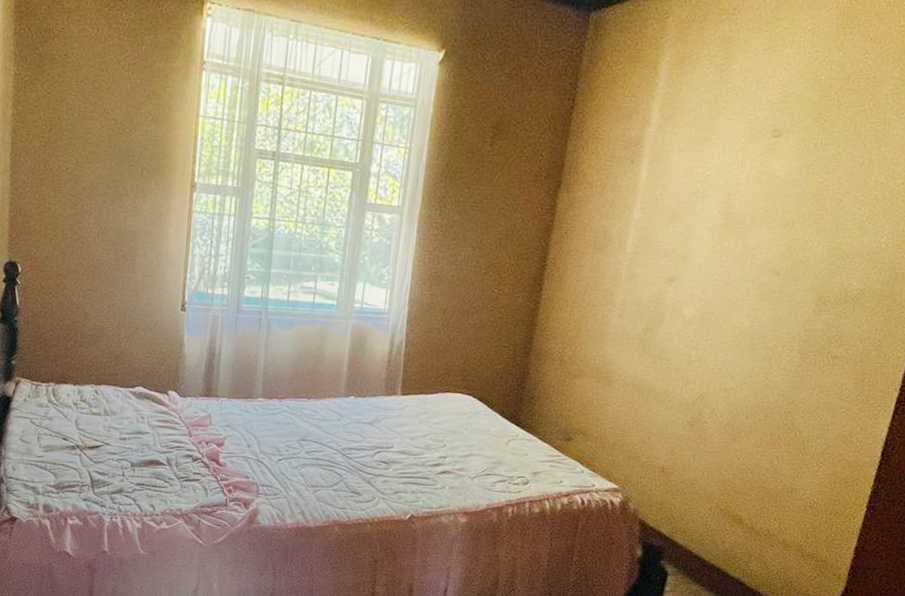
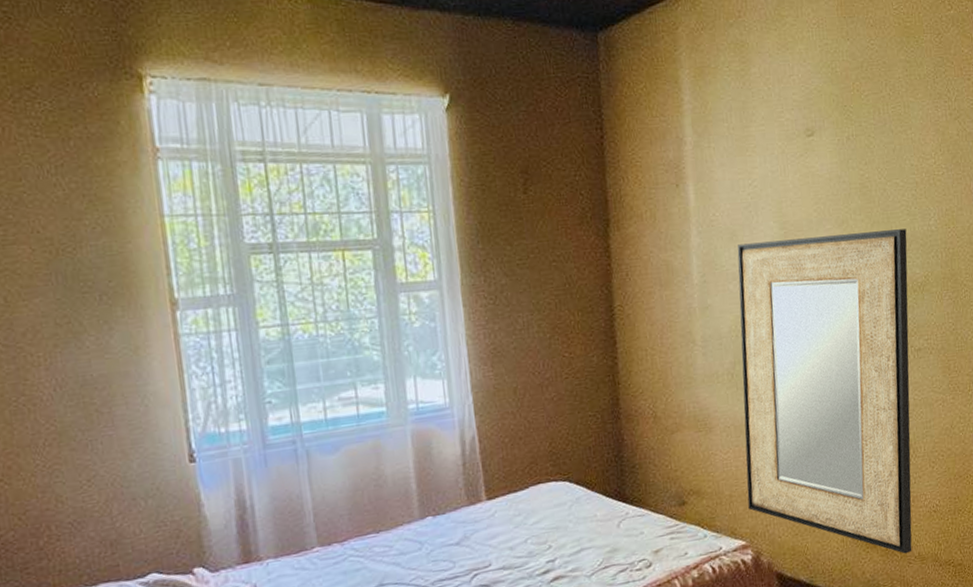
home mirror: none [628,225,854,537] -> present [737,229,912,554]

